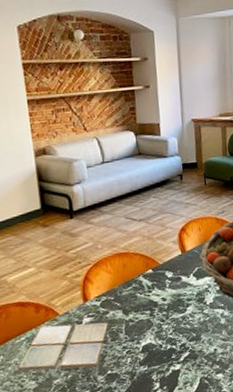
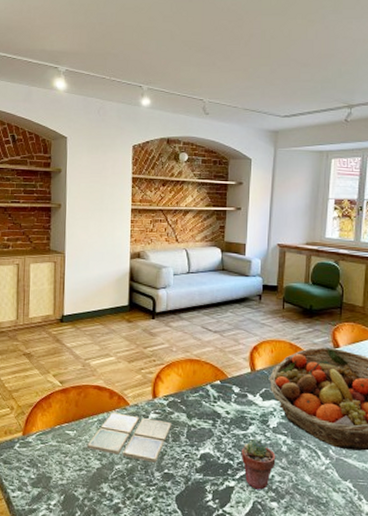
potted succulent: none [182,318,217,368] -> present [241,438,276,491]

